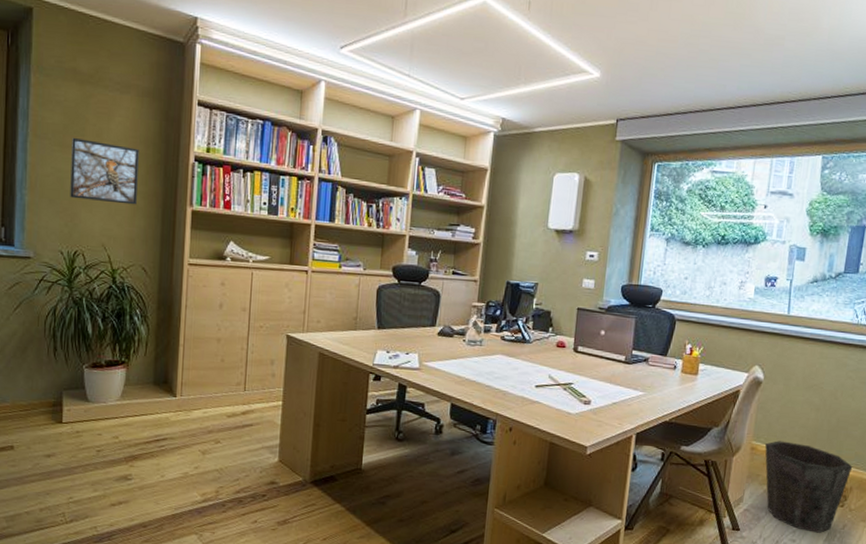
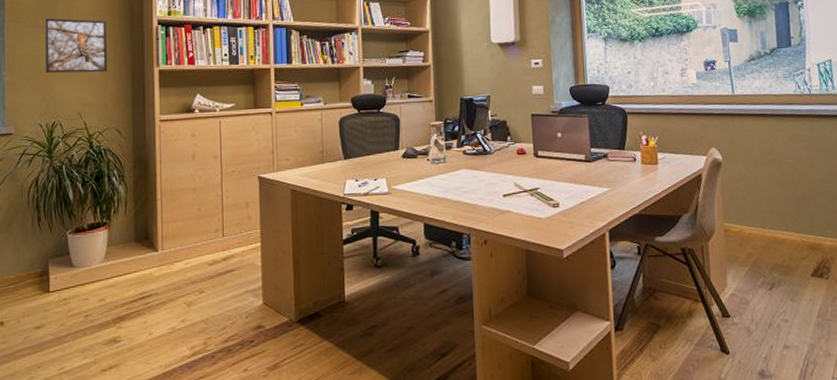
waste bin: present [764,441,853,533] -> none [737,219,829,310]

